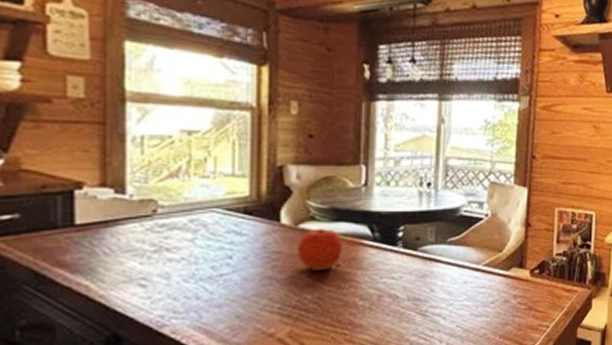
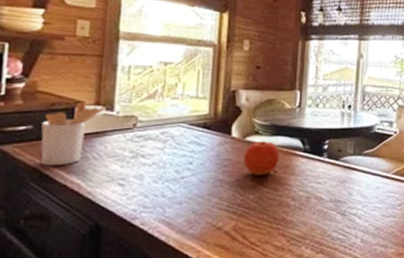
utensil holder: none [32,182,115,265] -> present [41,101,106,166]

